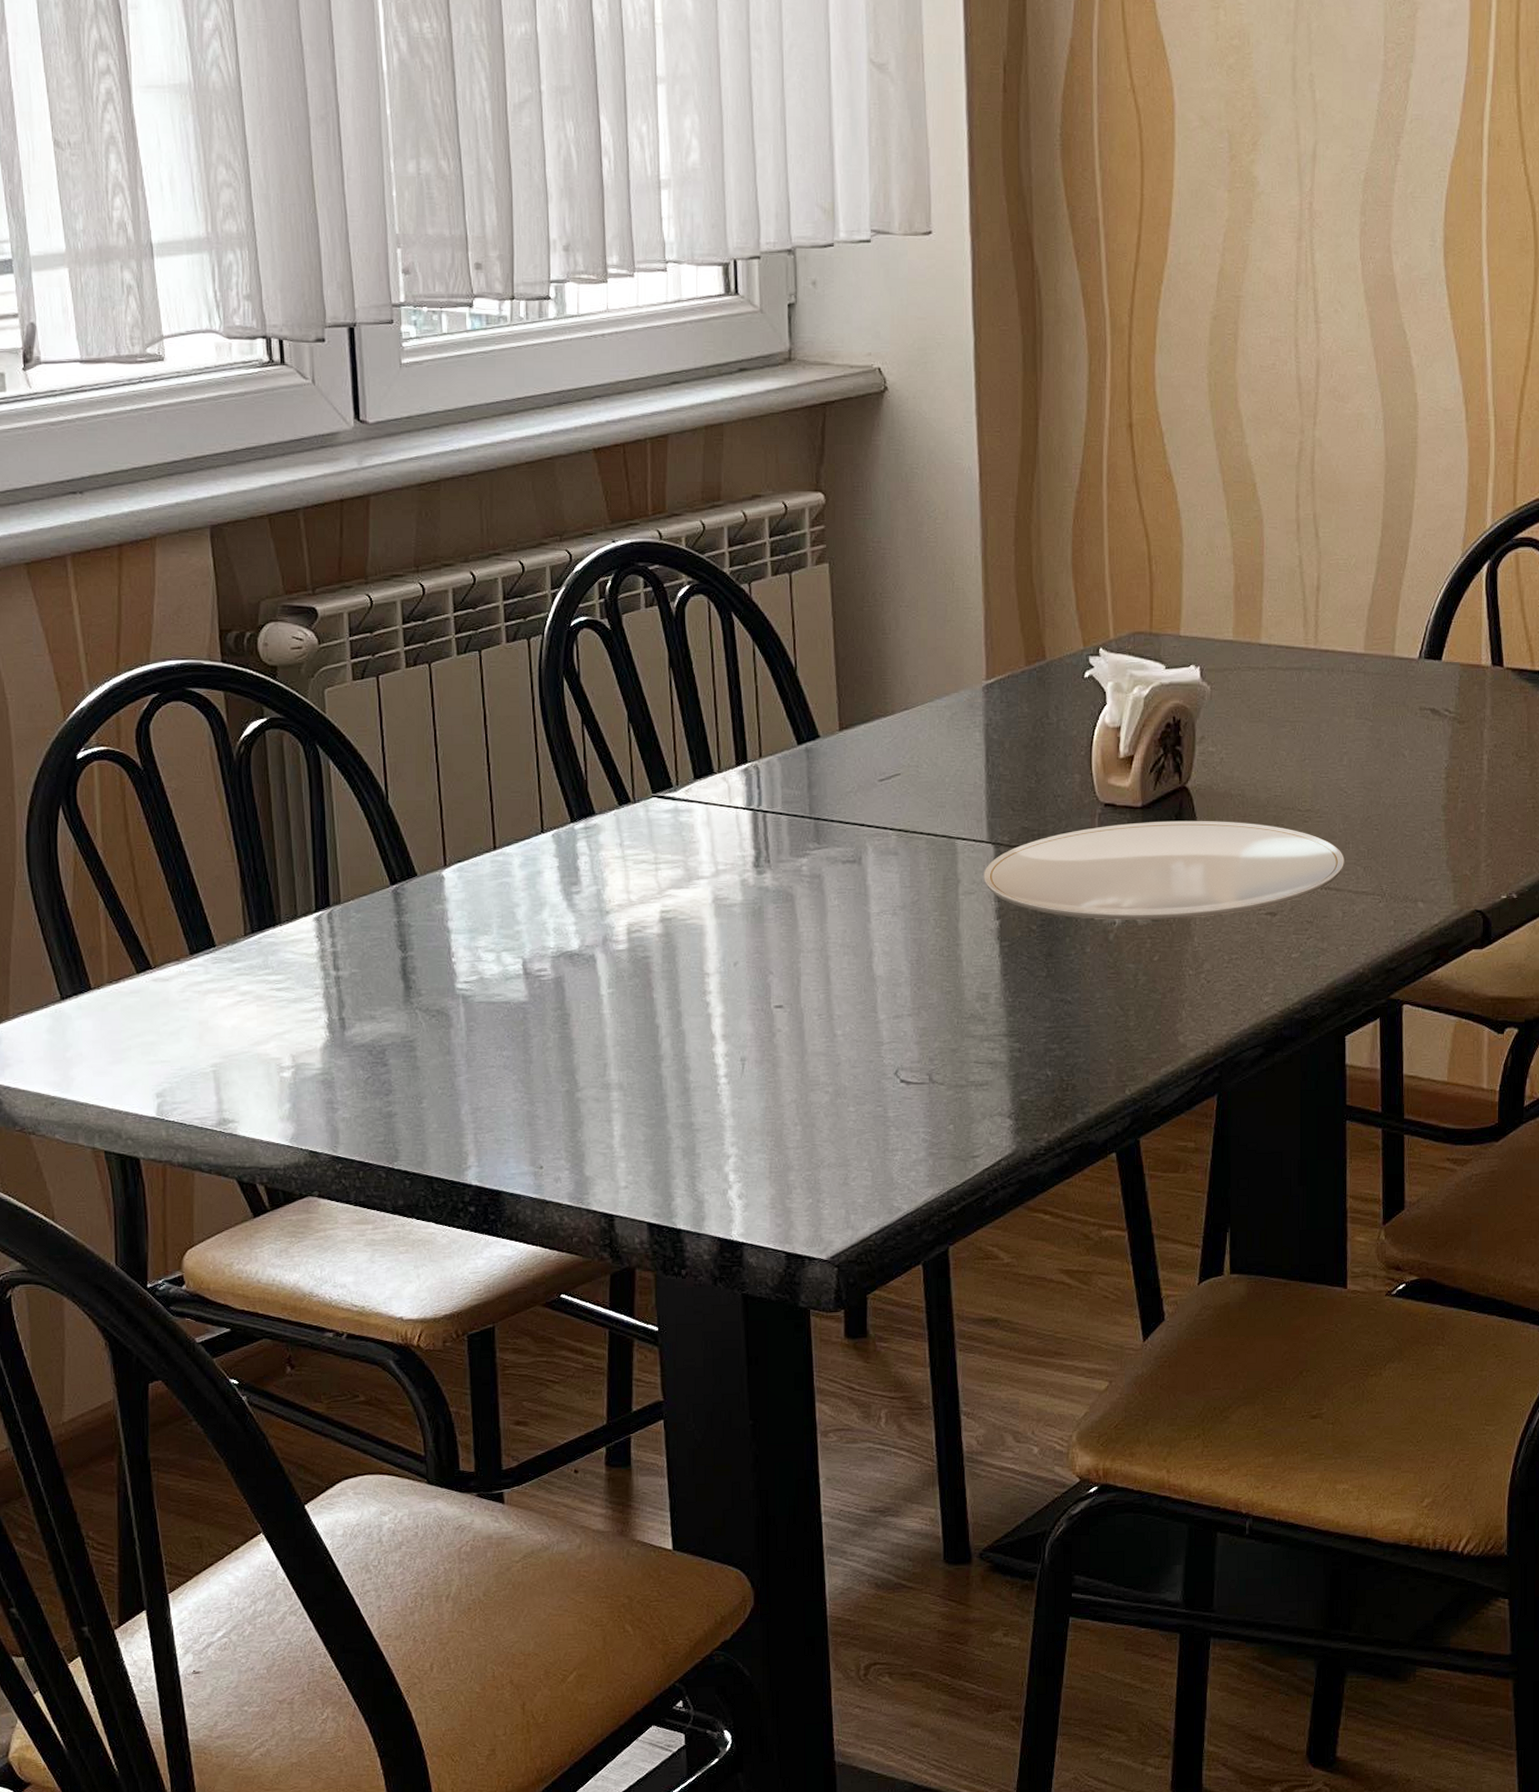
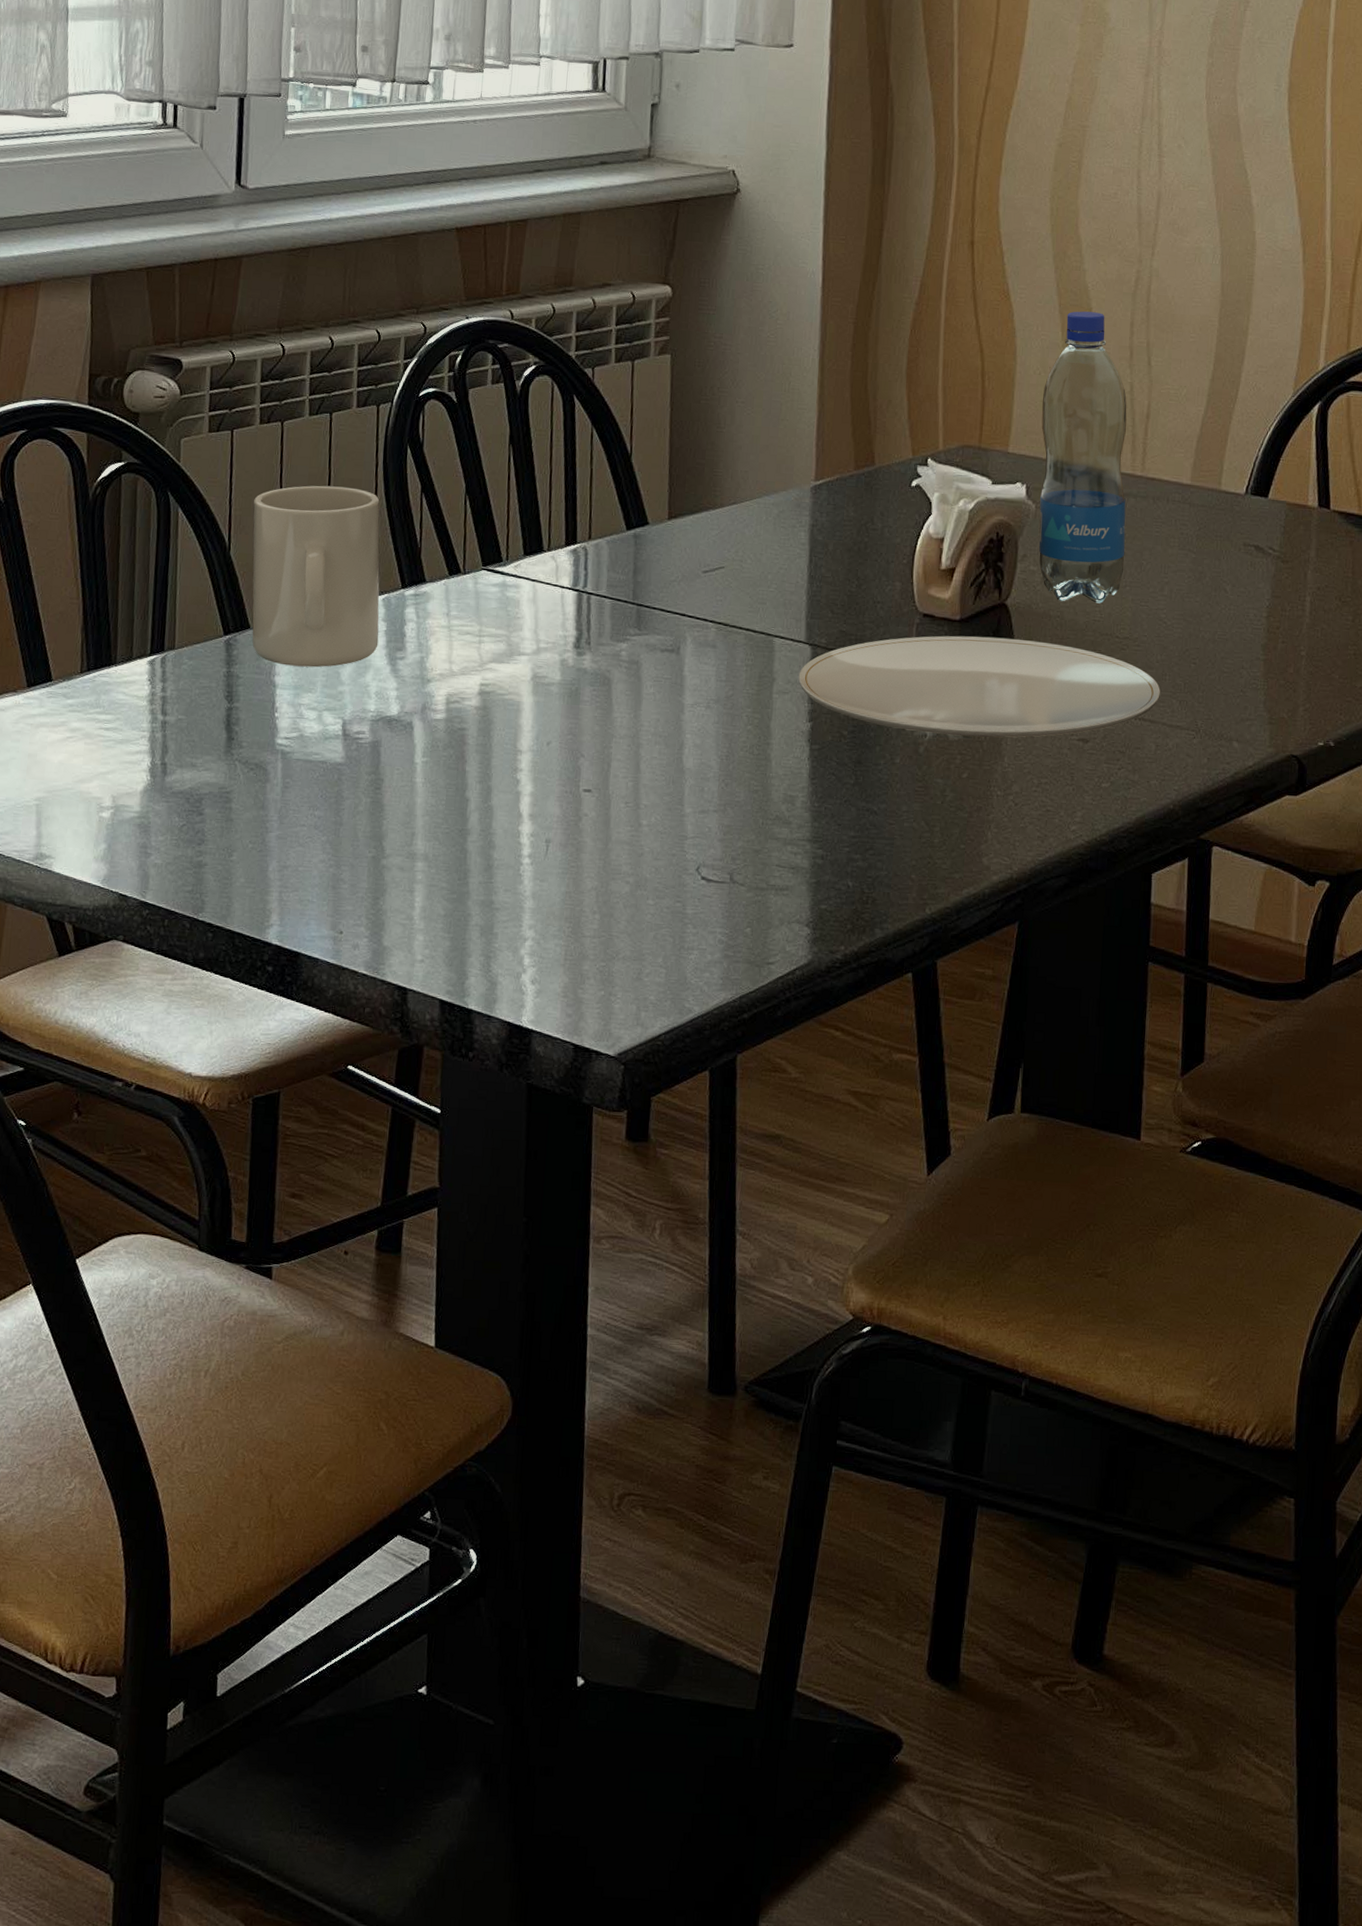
cup: none [407,725,552,910] -> present [251,485,380,668]
bottle: none [1211,487,1303,779] -> present [1039,311,1127,604]

